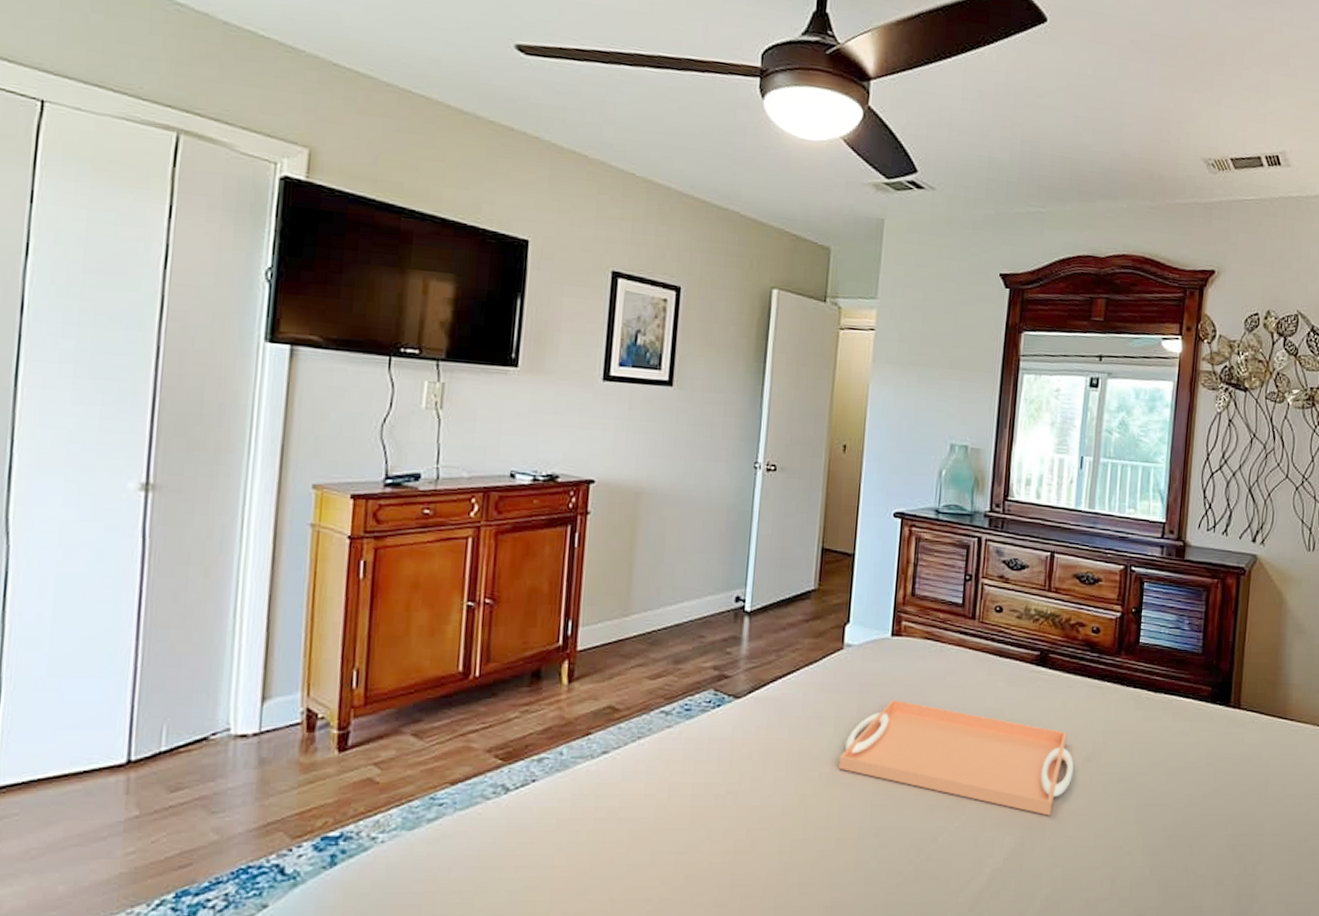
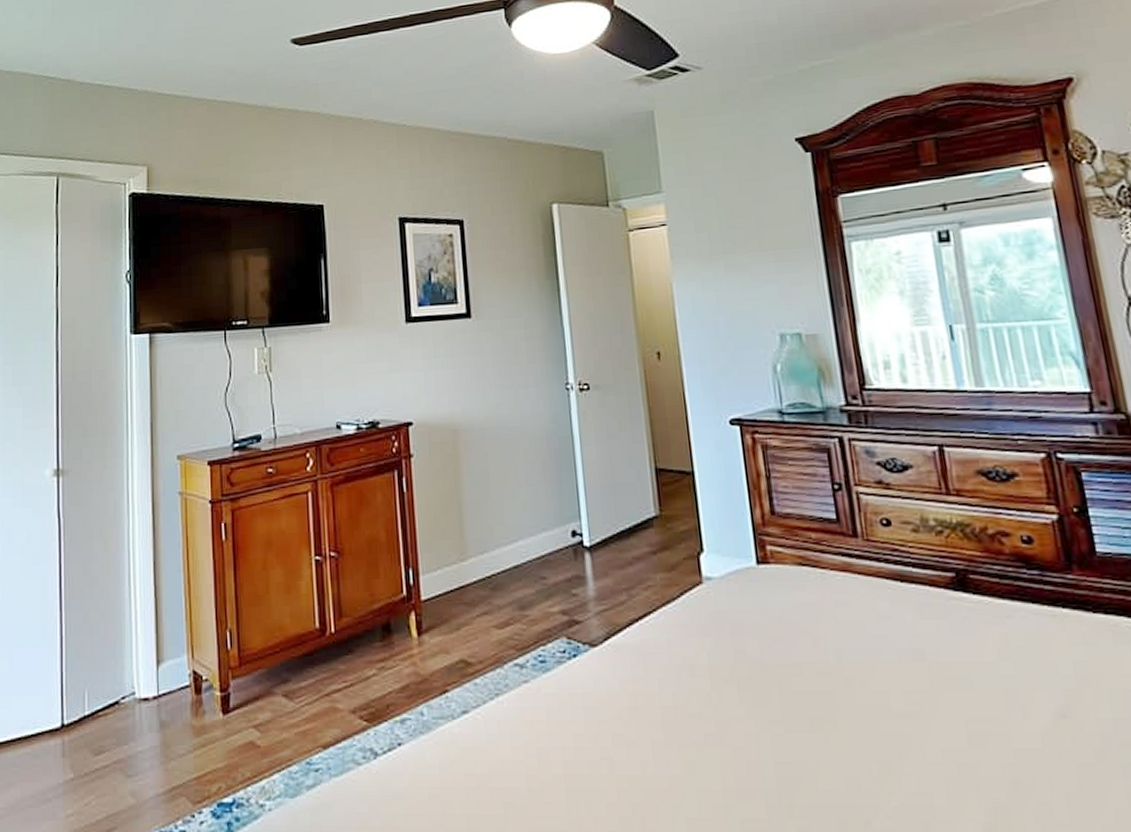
serving tray: present [838,699,1074,816] -> none [724,641,1045,794]

